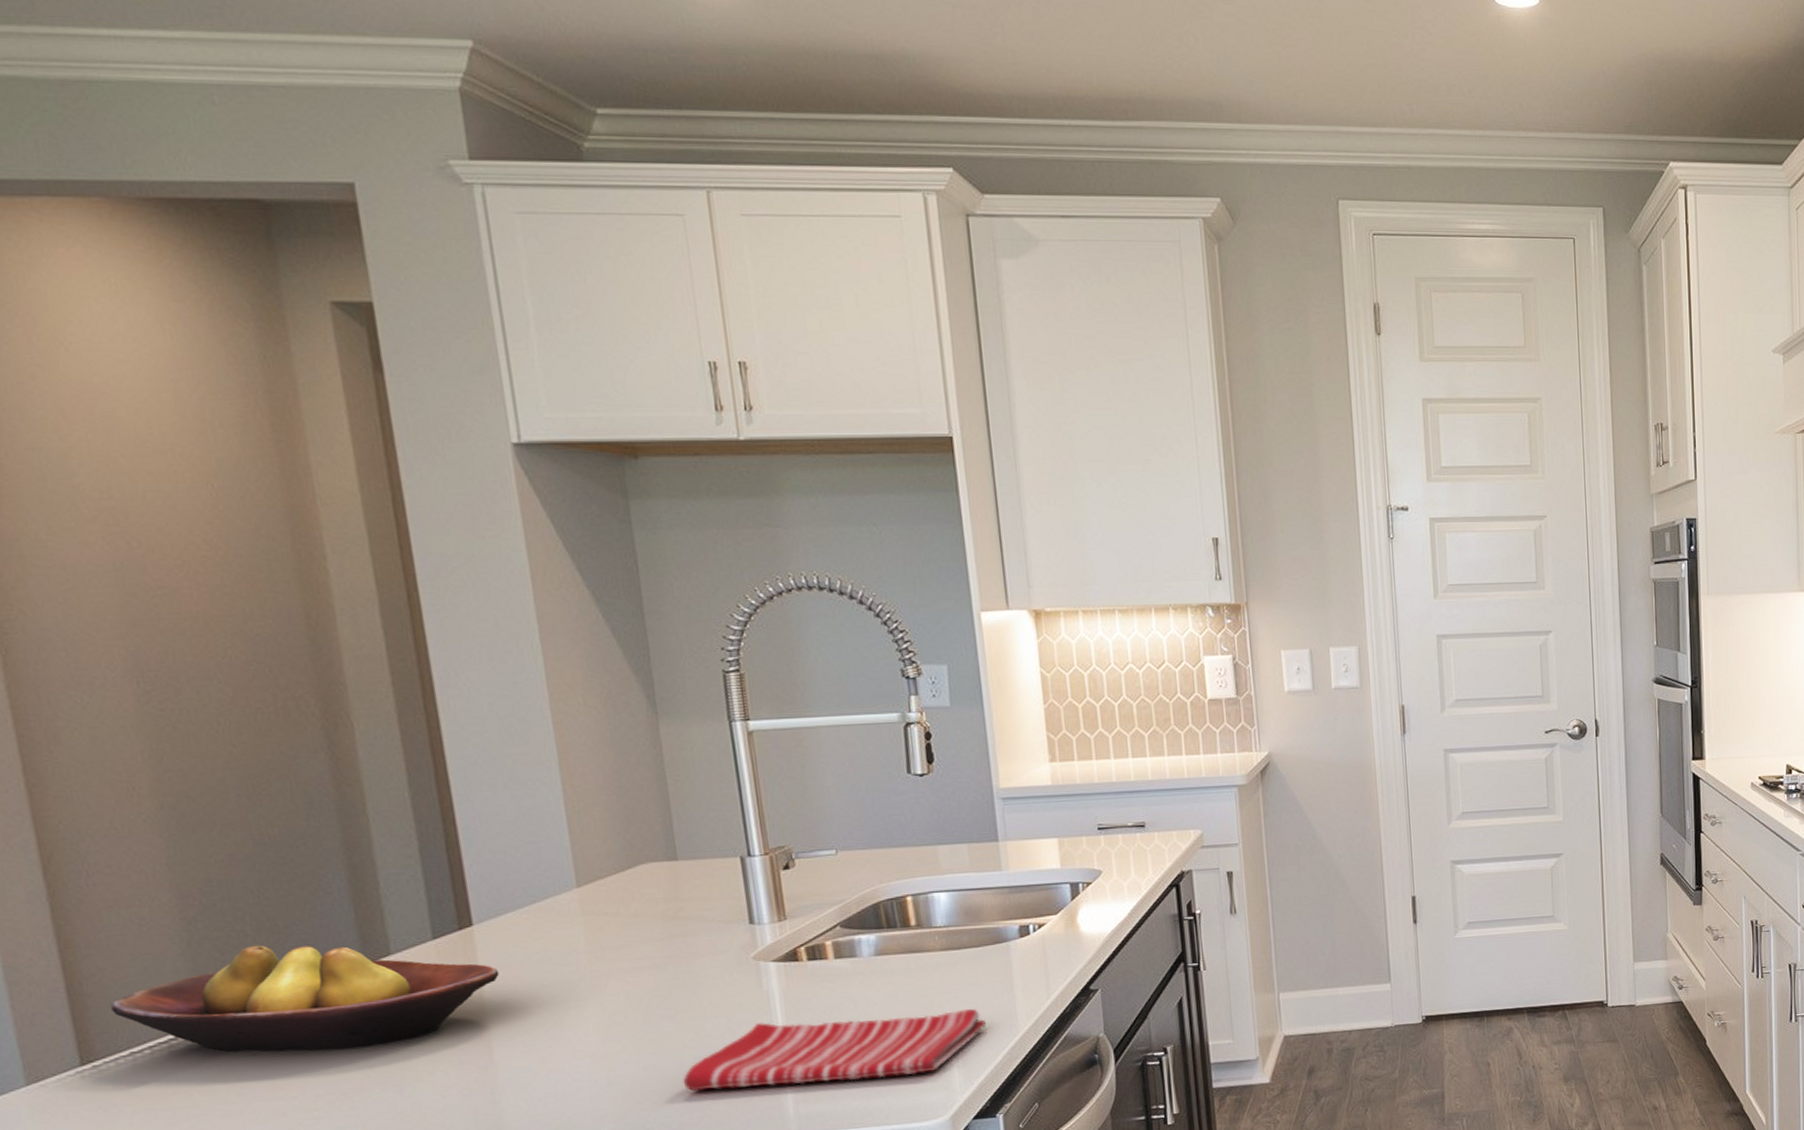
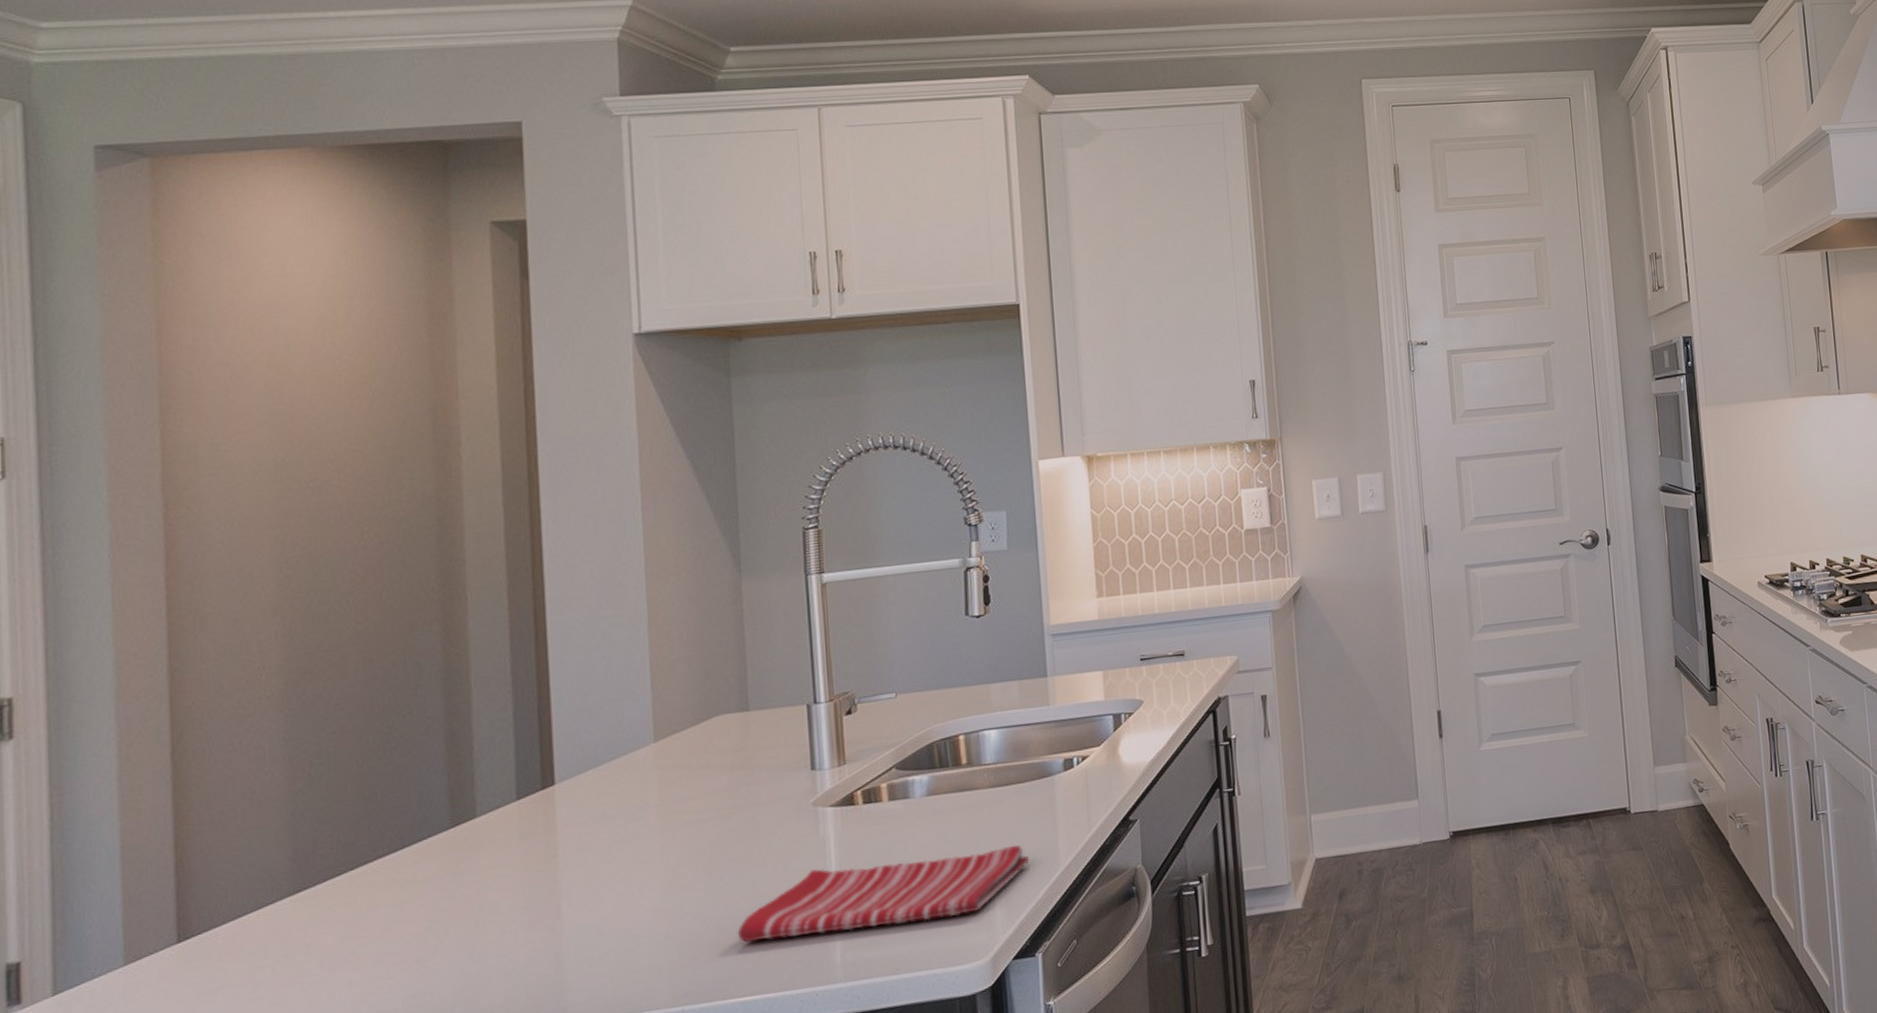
fruit bowl: present [110,945,500,1052] -> none [213,811,575,923]

